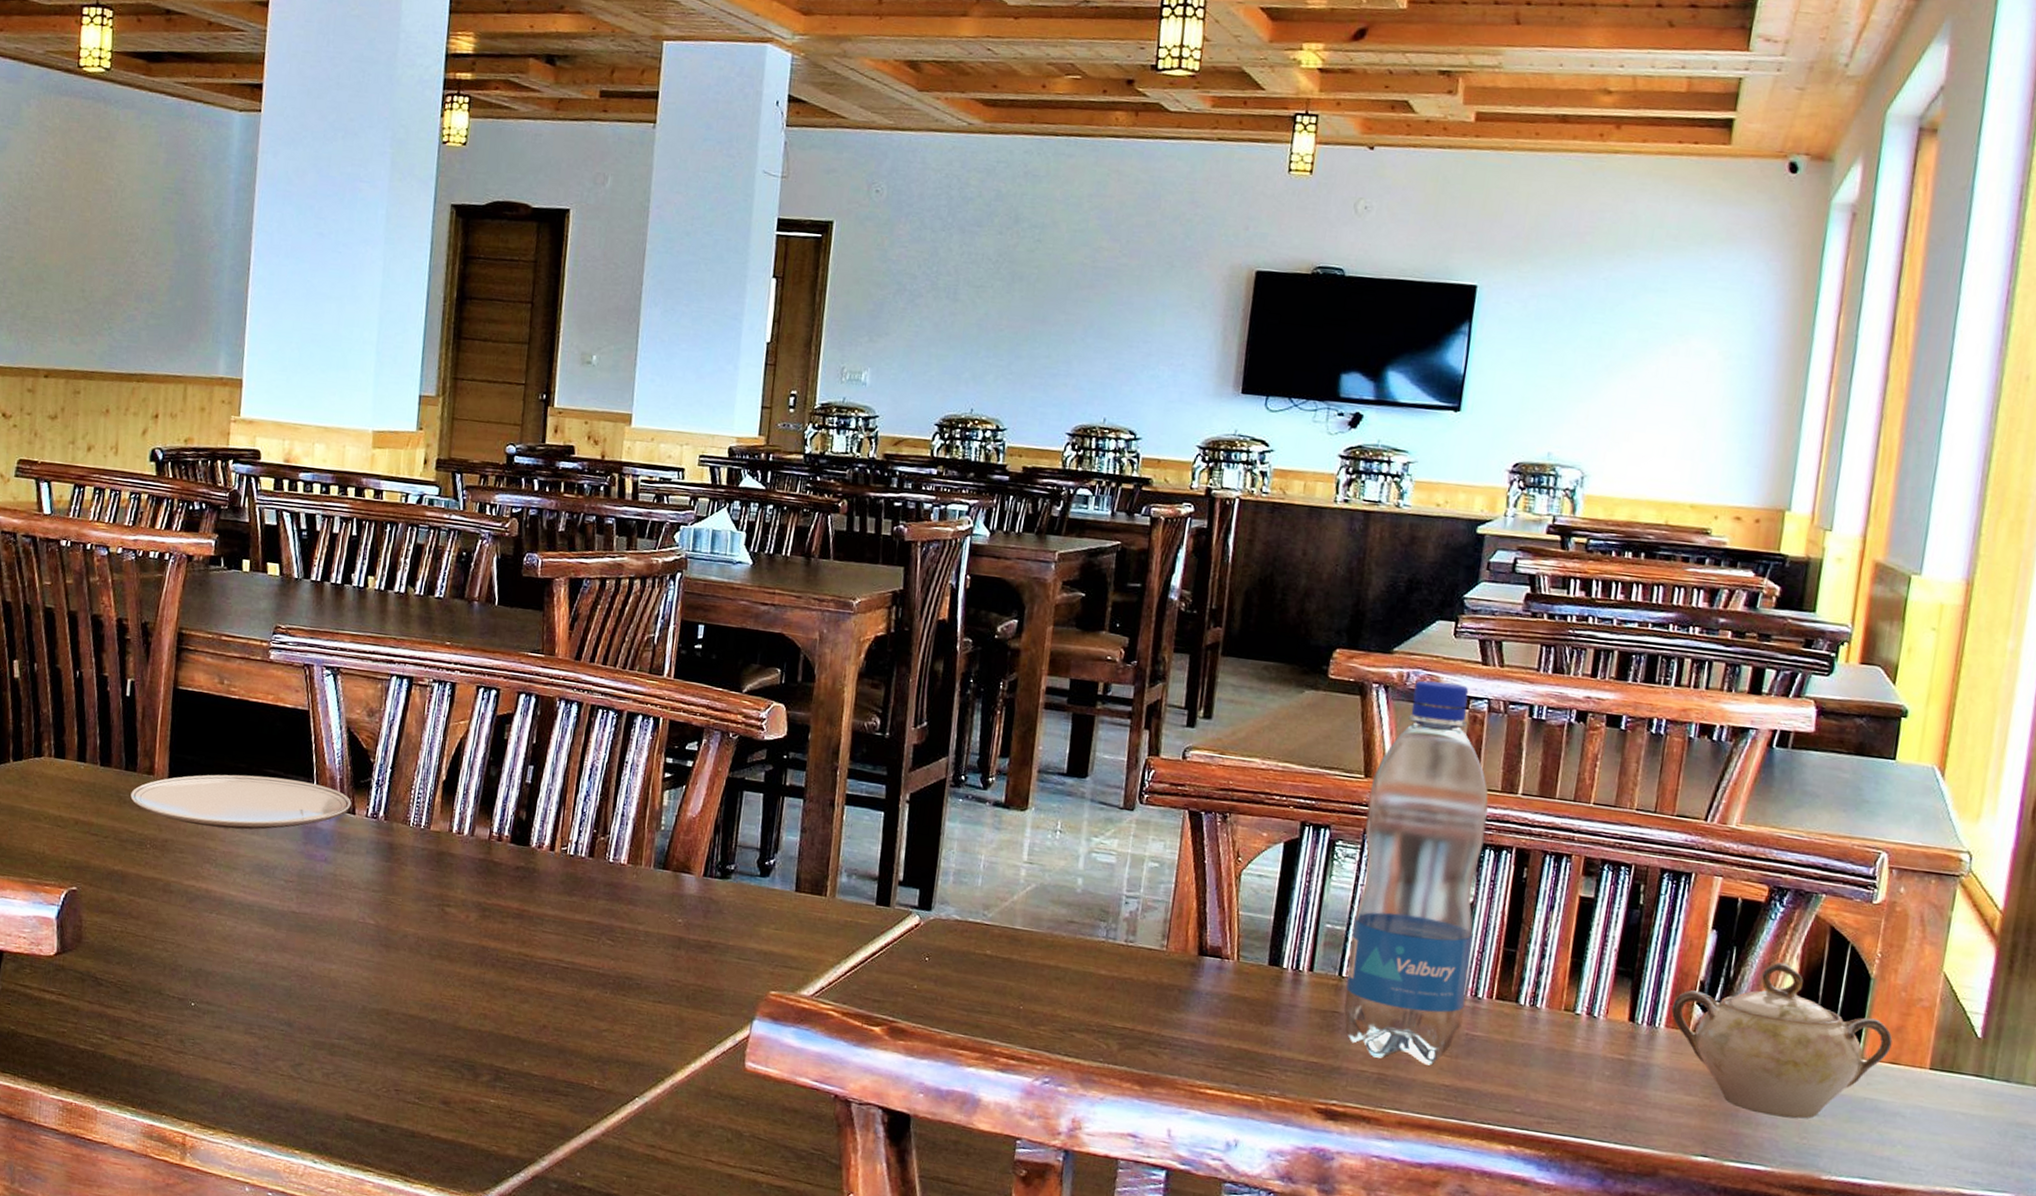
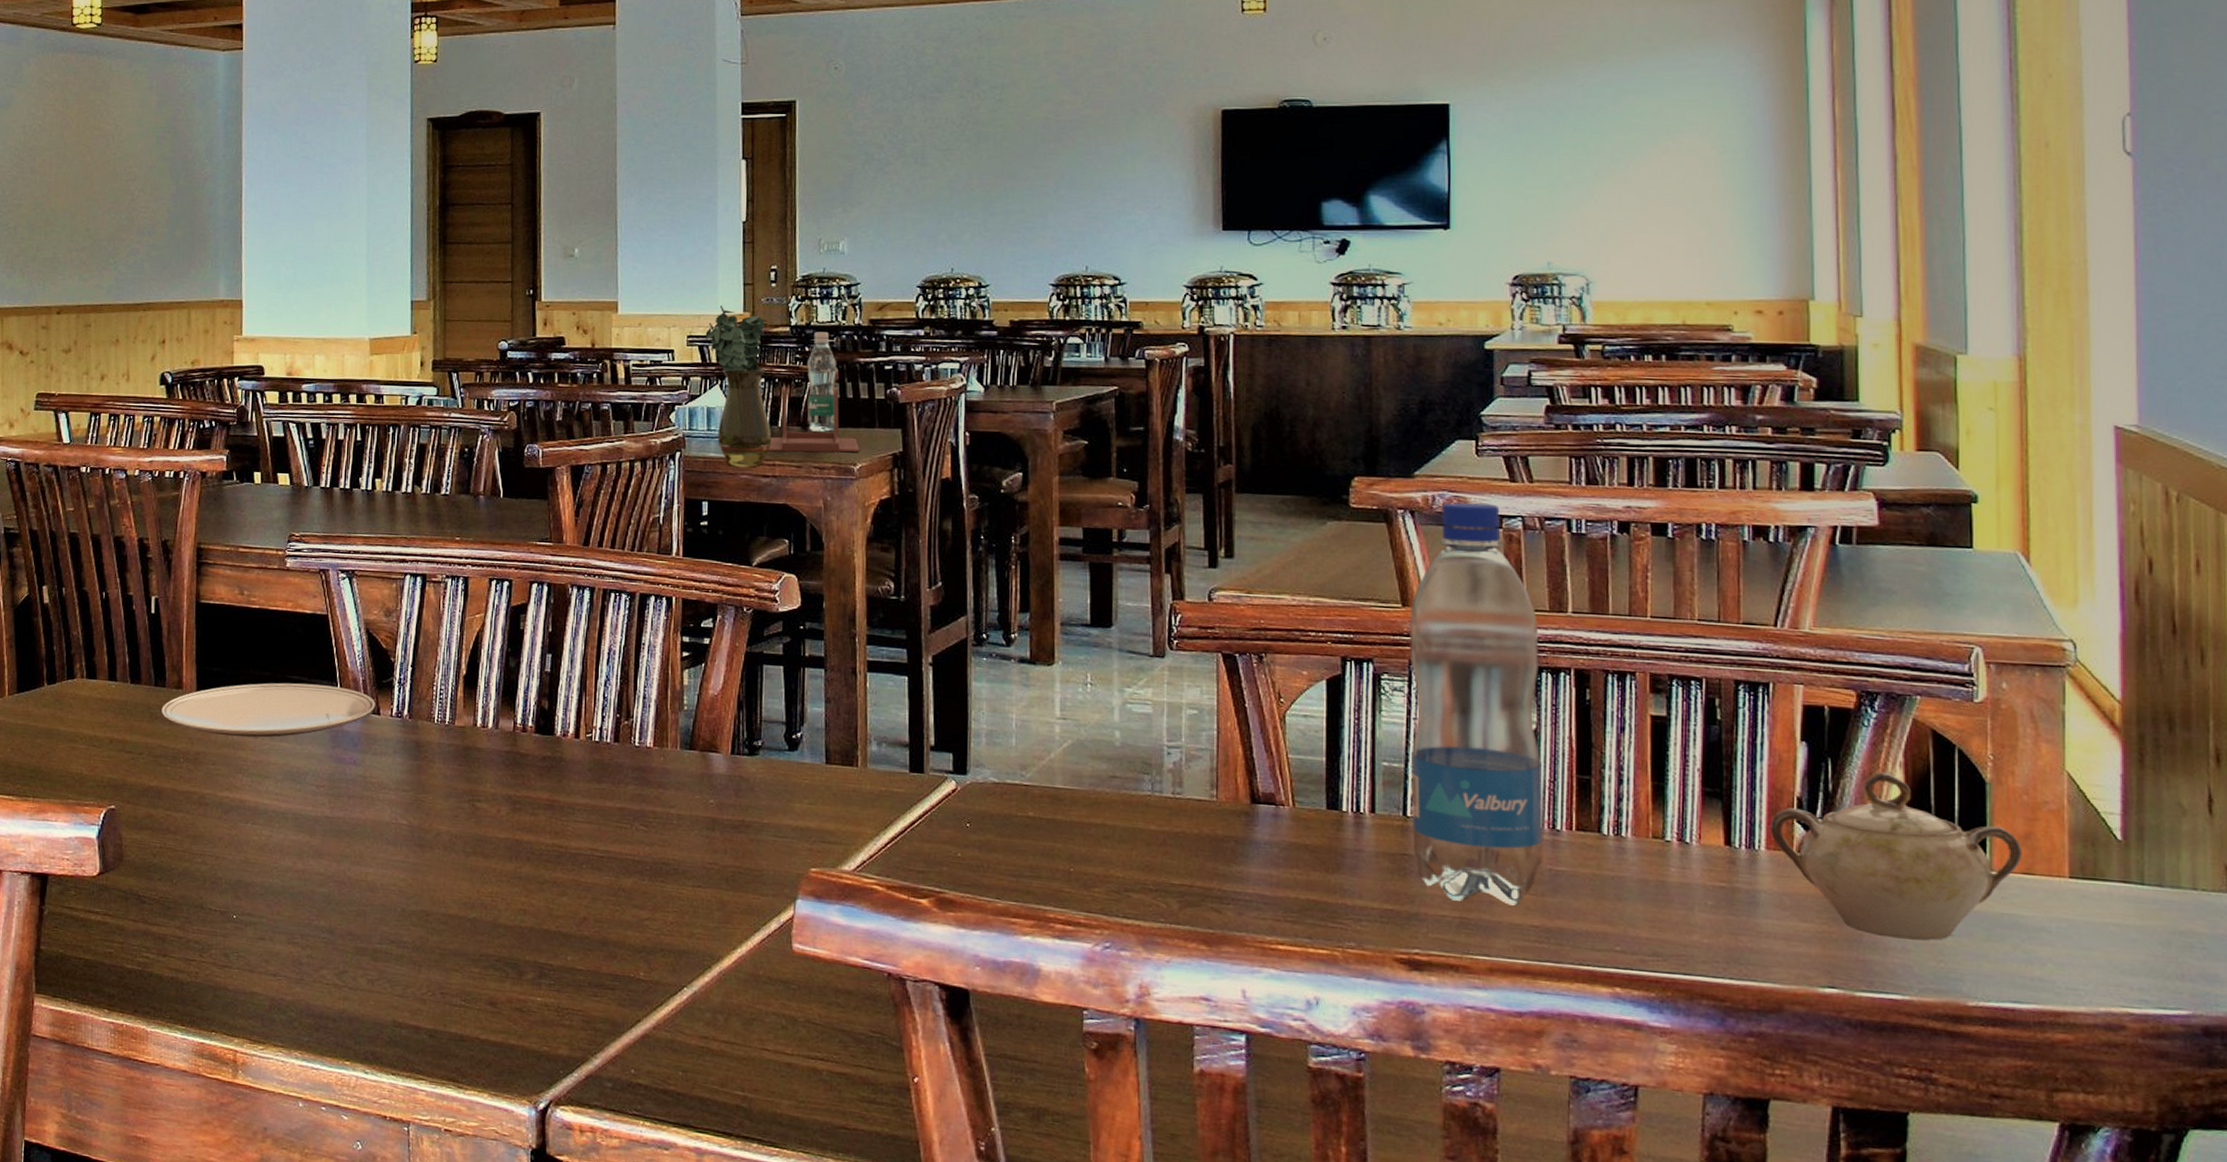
vase: none [717,426,779,594] -> present [705,305,772,468]
napkin holder: none [769,515,861,587] -> present [768,386,861,453]
bottle: none [812,462,847,565] -> present [806,331,837,432]

